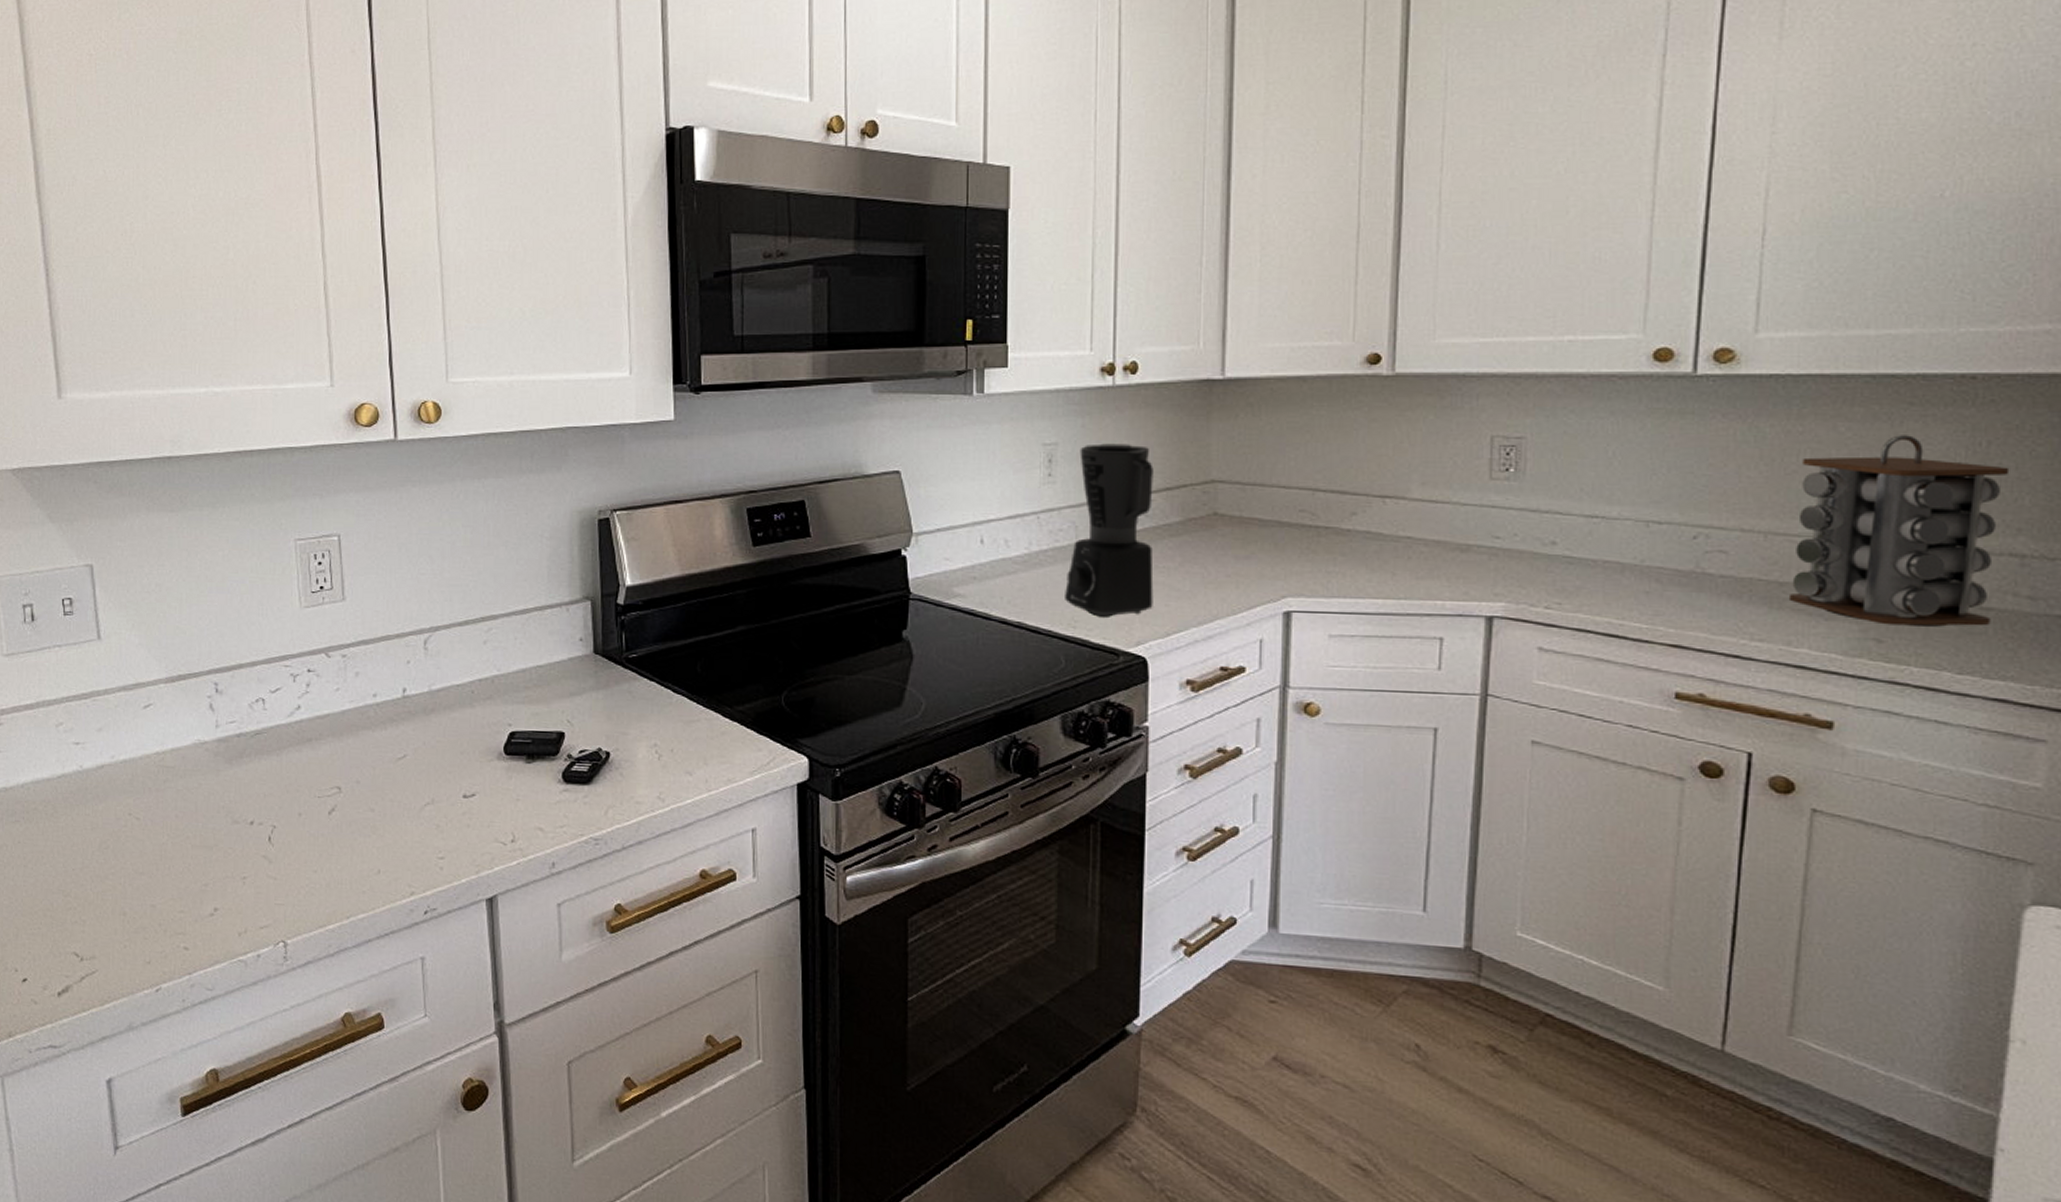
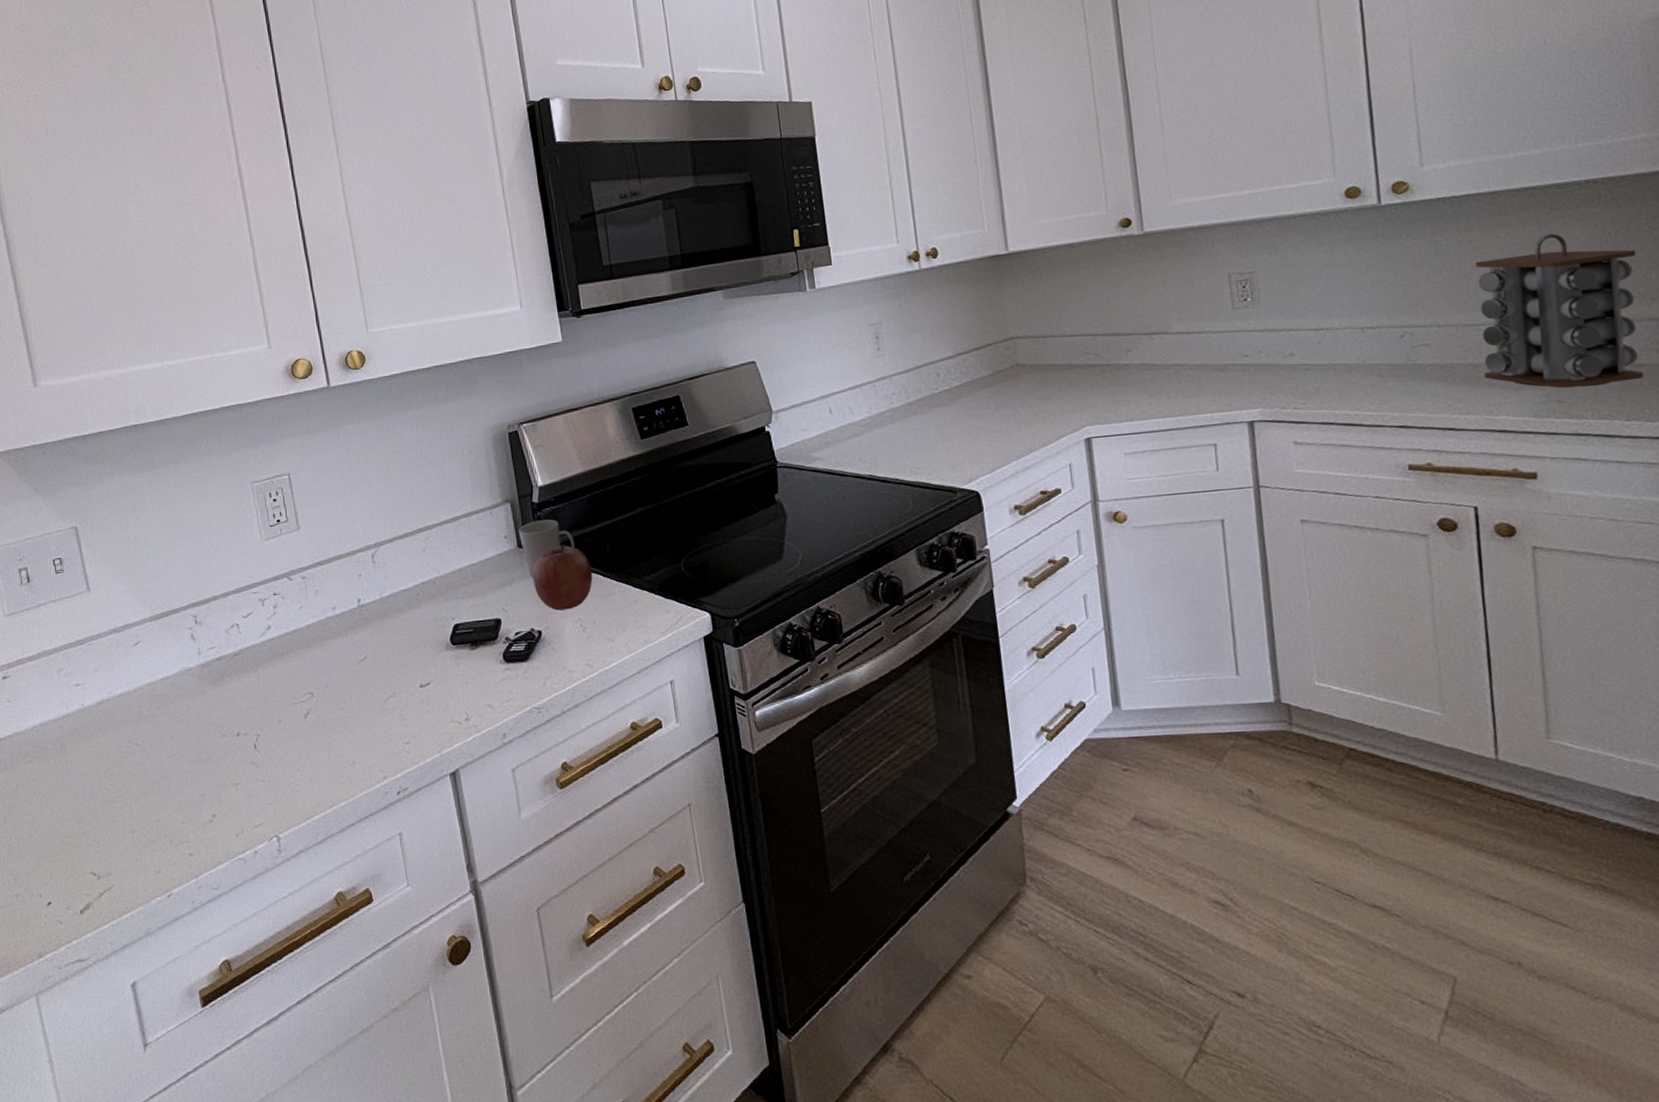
mug: none [597,625,660,691] -> present [519,519,575,579]
fruit: none [606,657,677,732] -> present [532,544,593,611]
blender: present [1065,443,1154,619] -> none [900,316,978,464]

